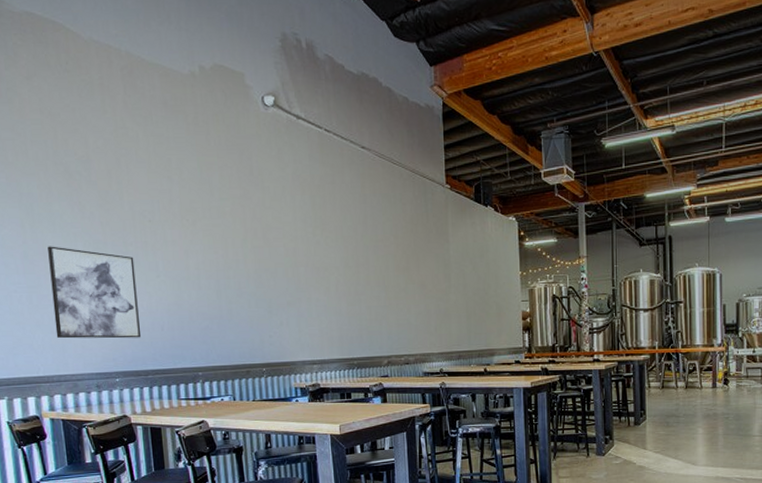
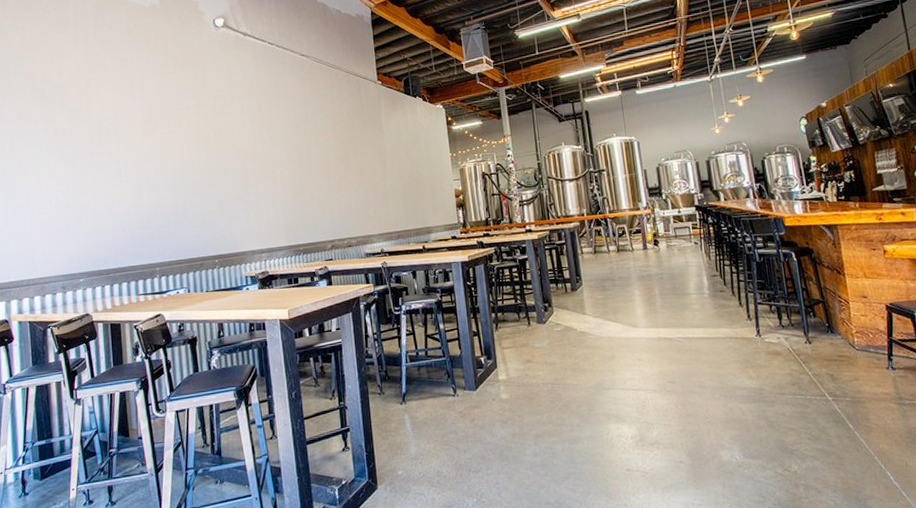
wall art: present [48,246,142,339] -> none [23,161,105,245]

